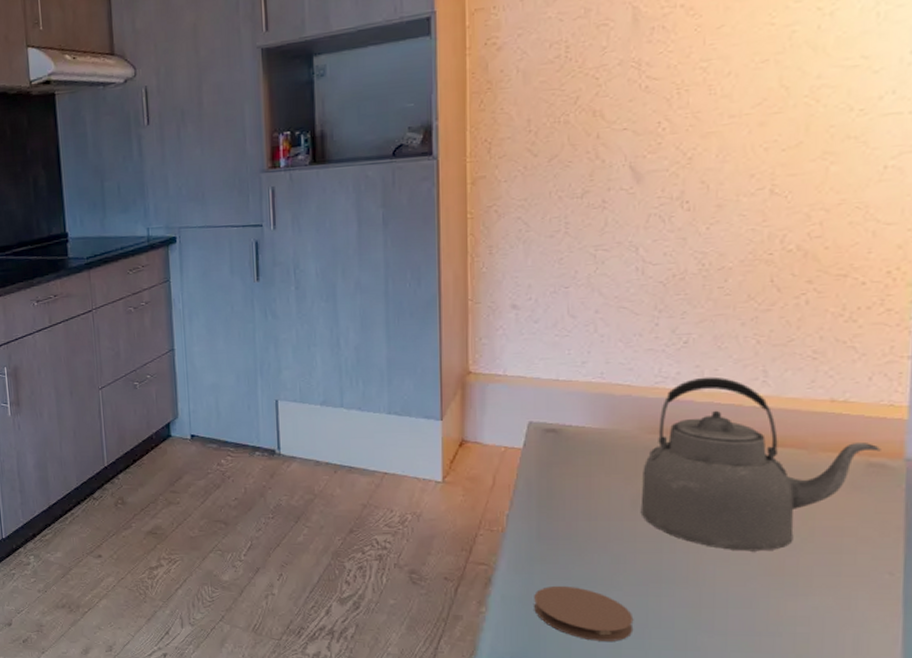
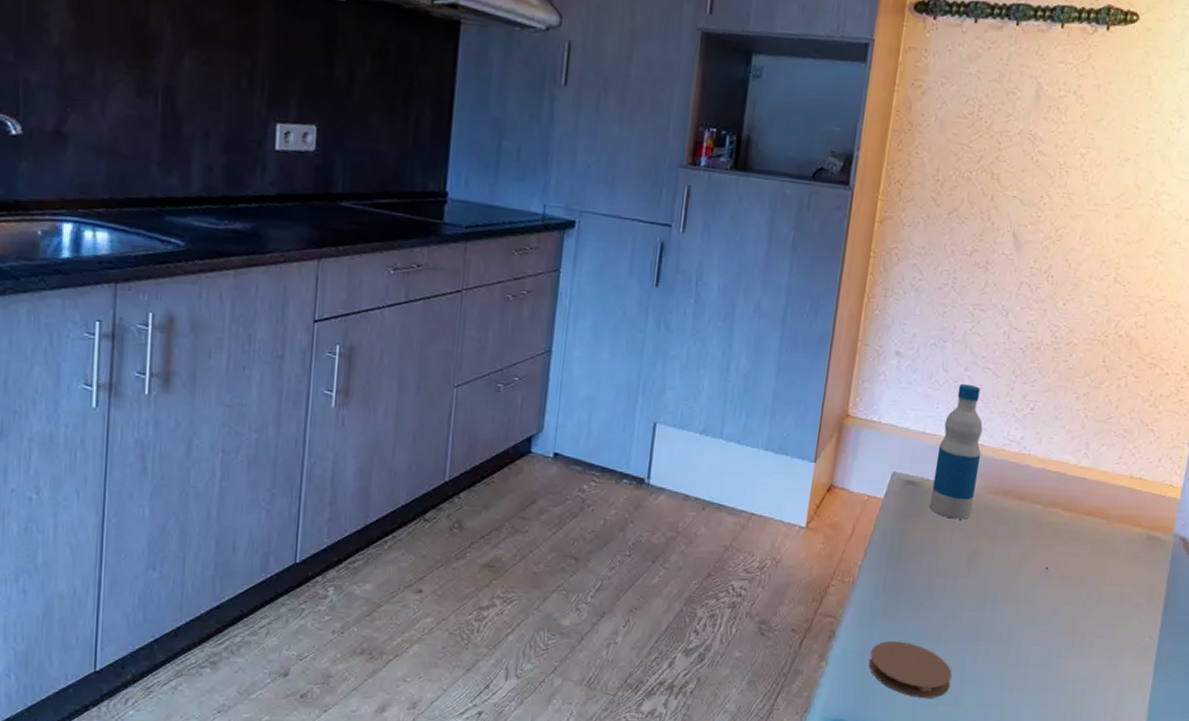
bottle: none [577,326,630,462] -> present [929,383,983,520]
kettle: present [640,376,881,552] -> none [972,444,1159,613]

